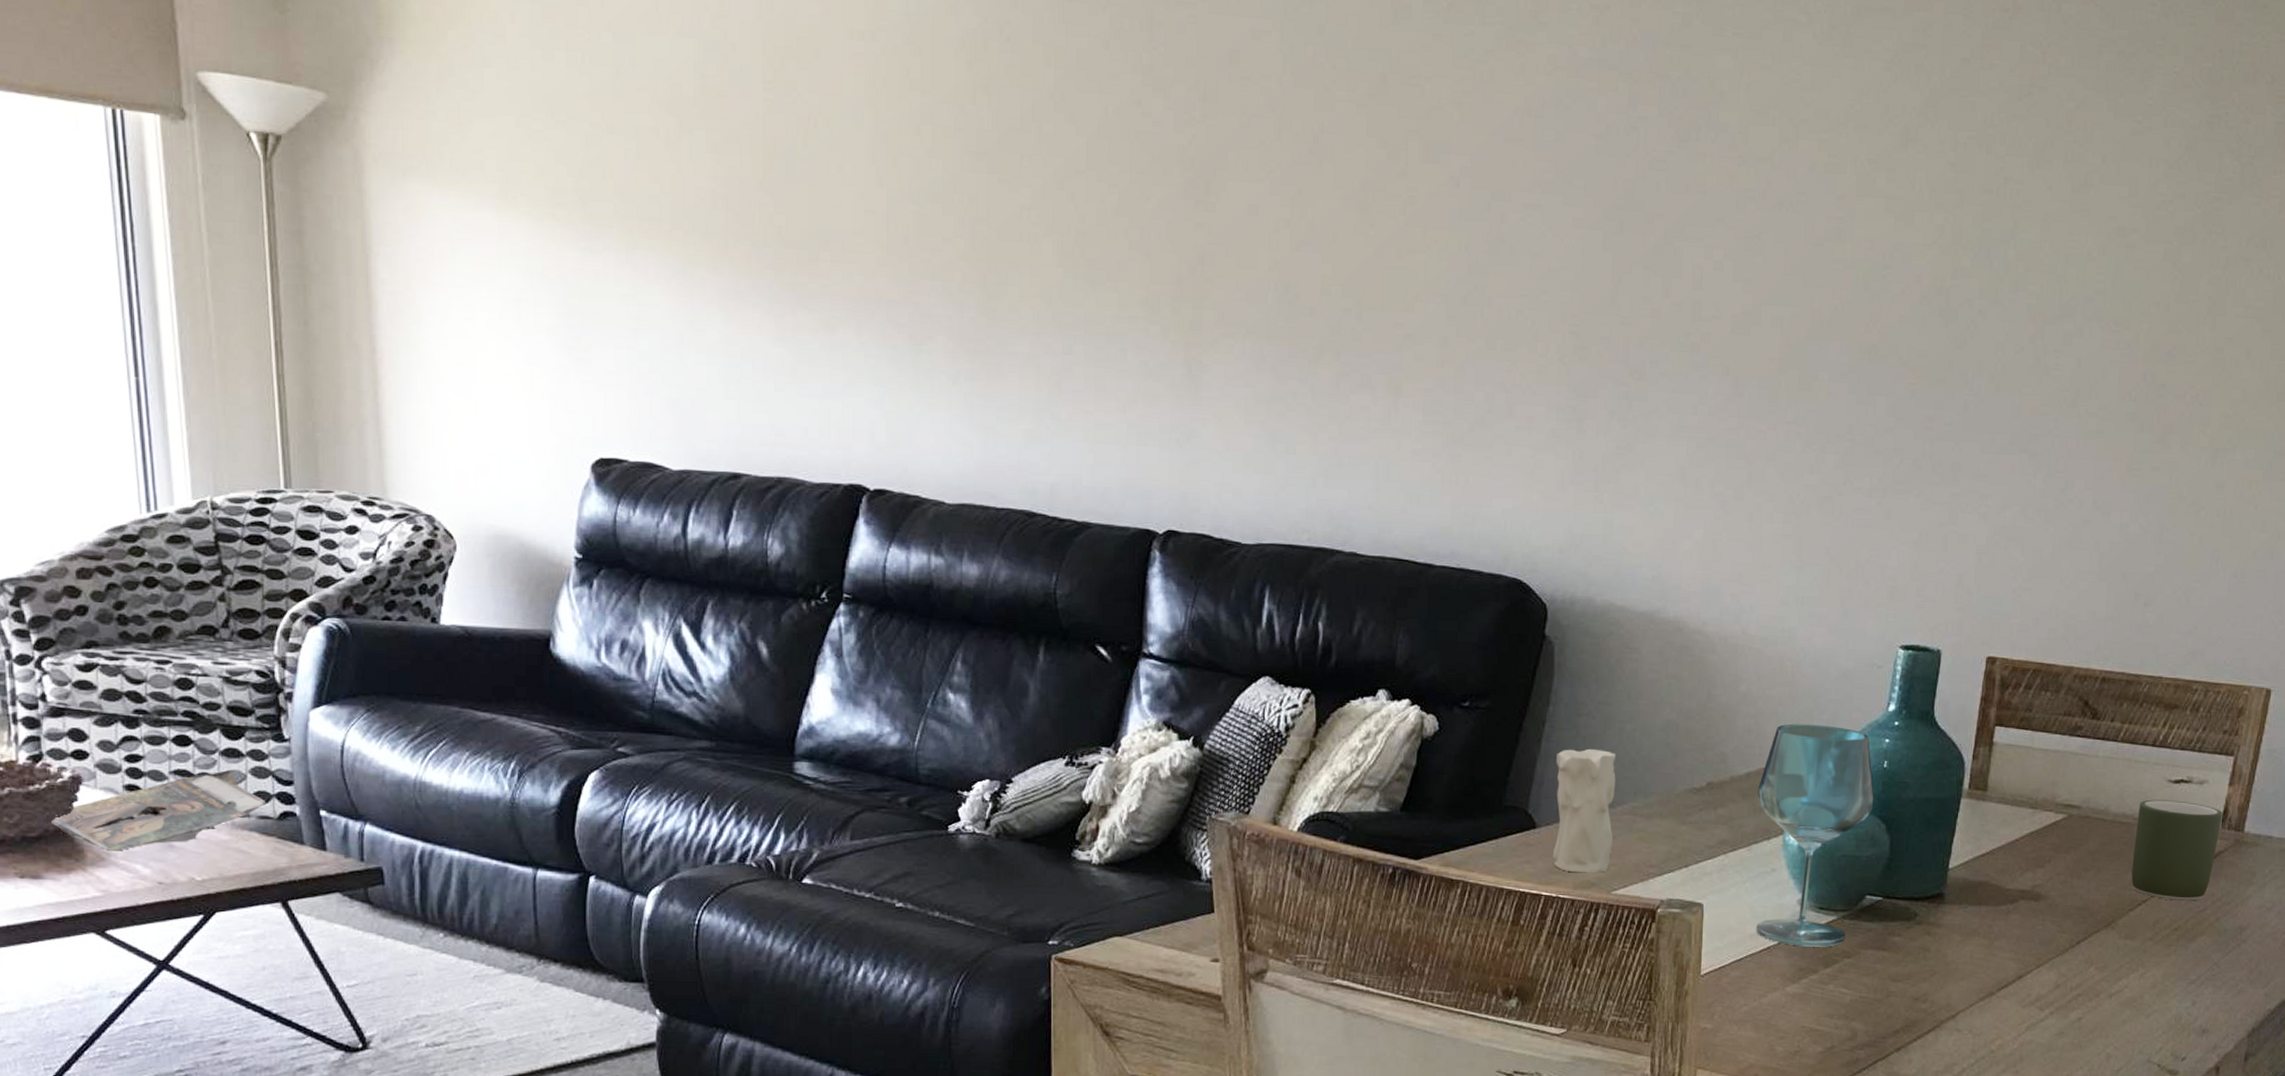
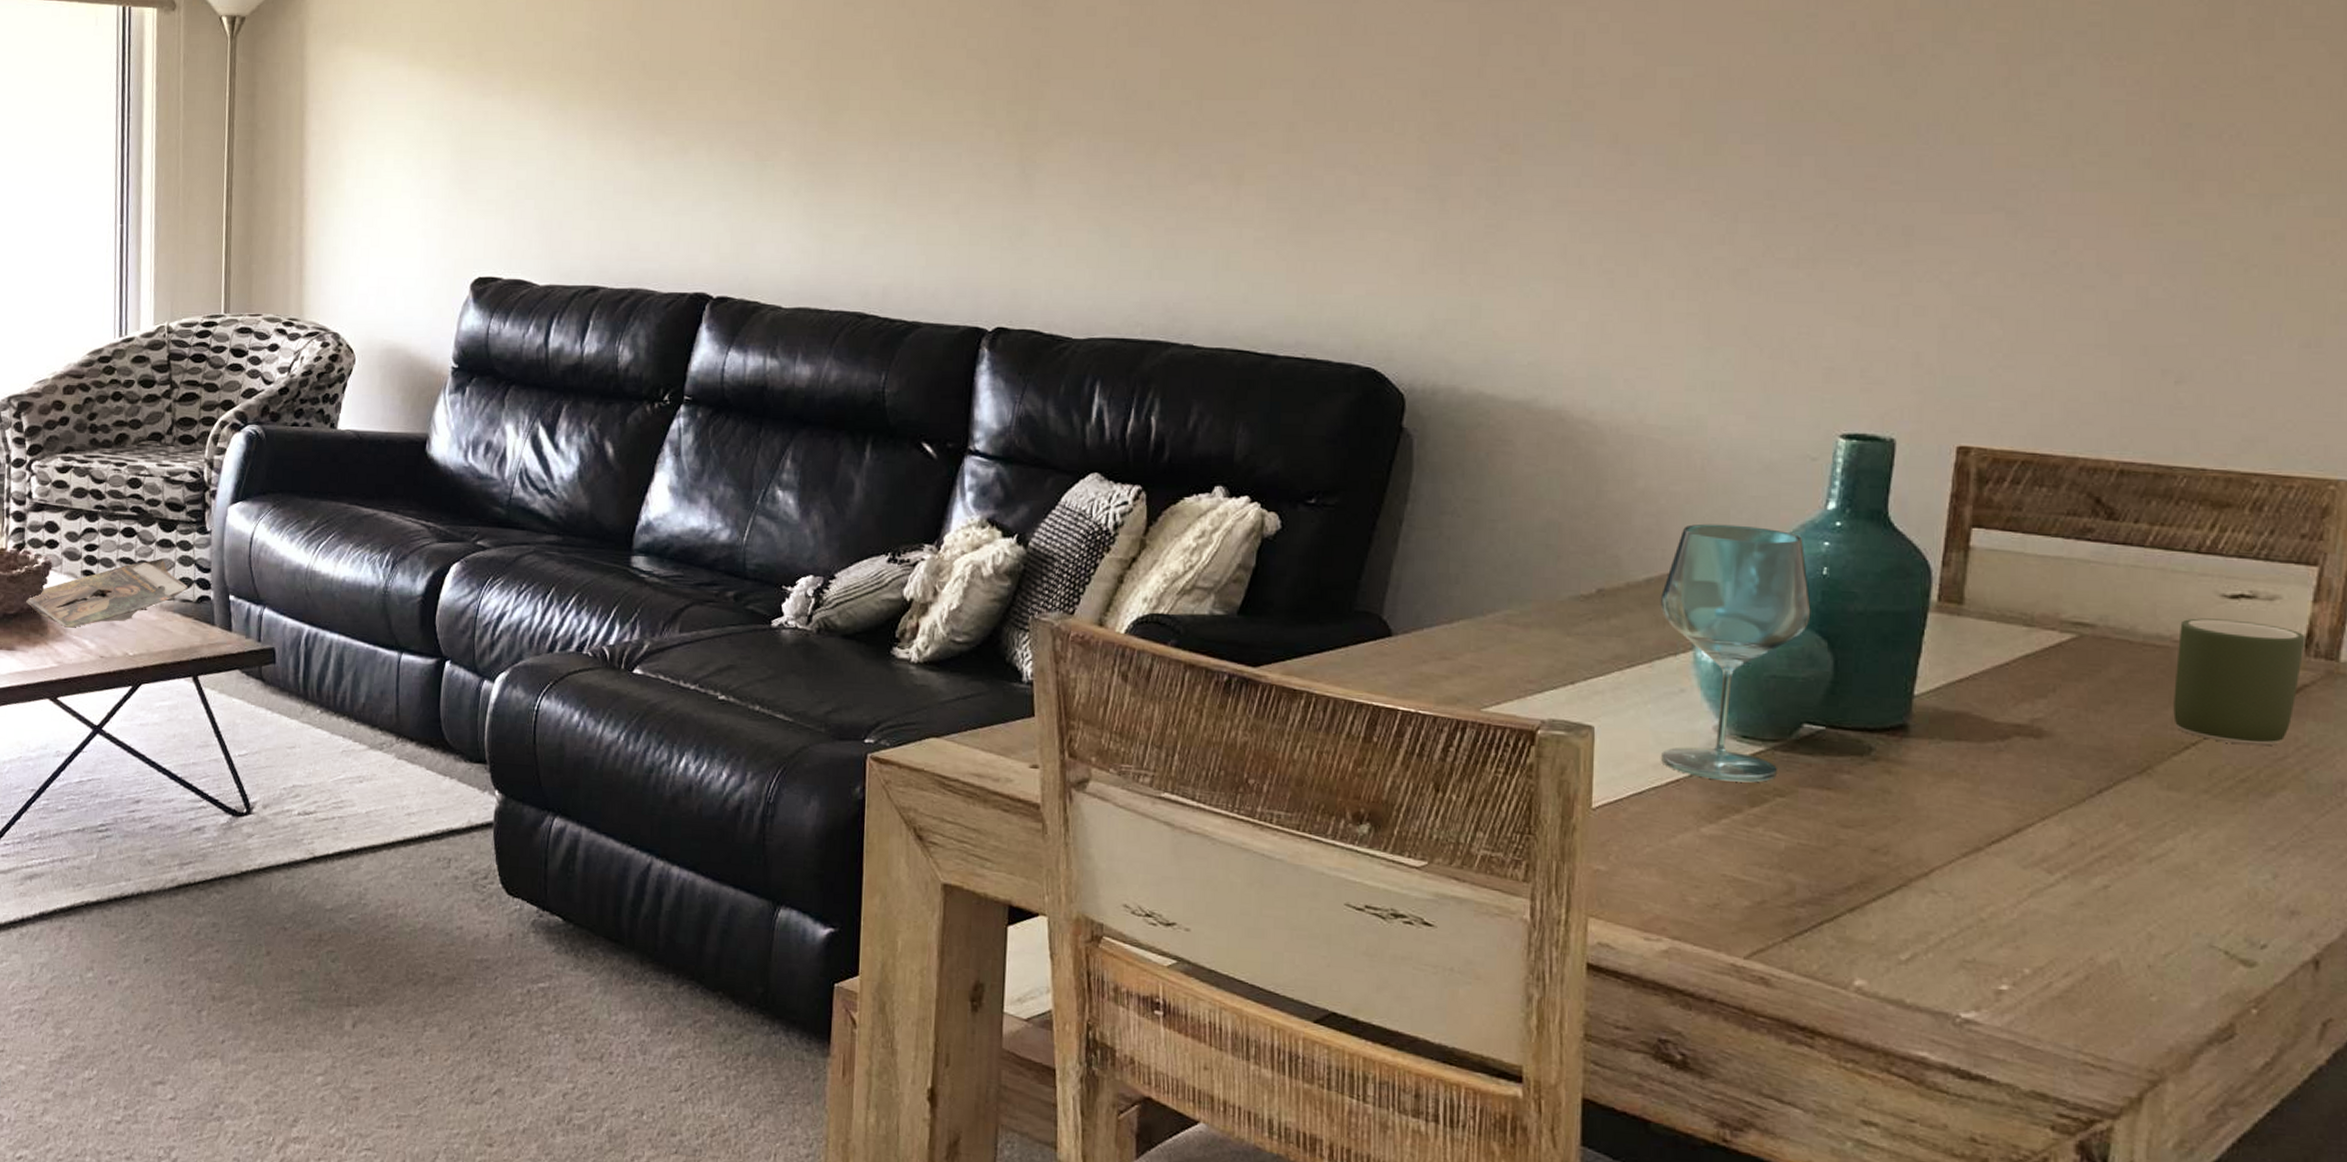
candle: present [1552,748,1616,872] -> none [1411,550,1486,687]

